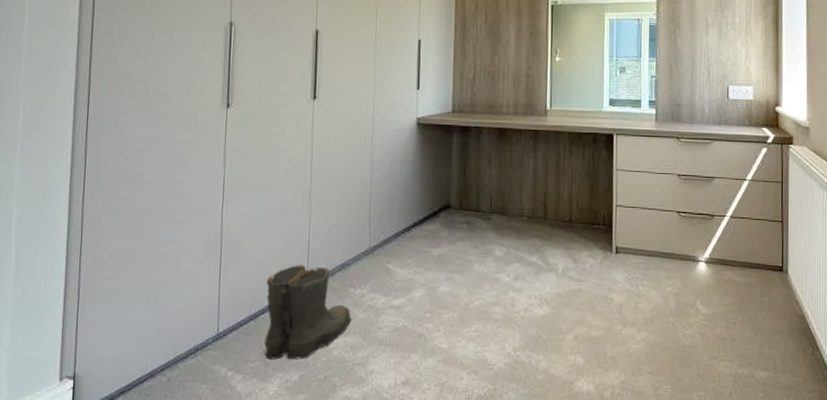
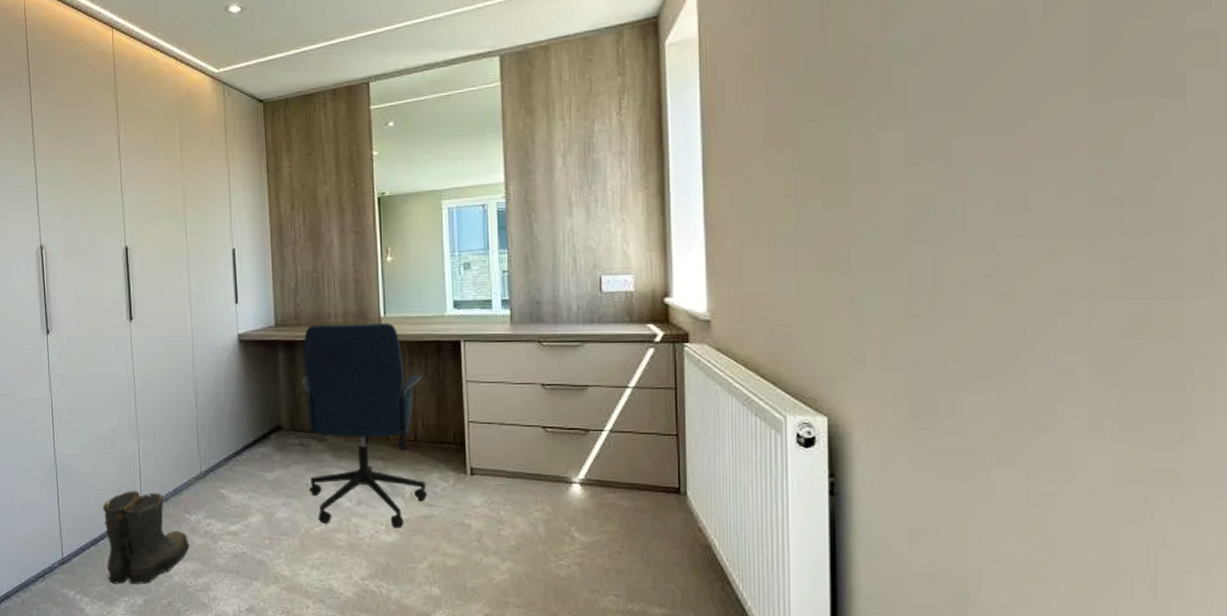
office chair: none [471,112,579,302] -> present [302,322,427,528]

